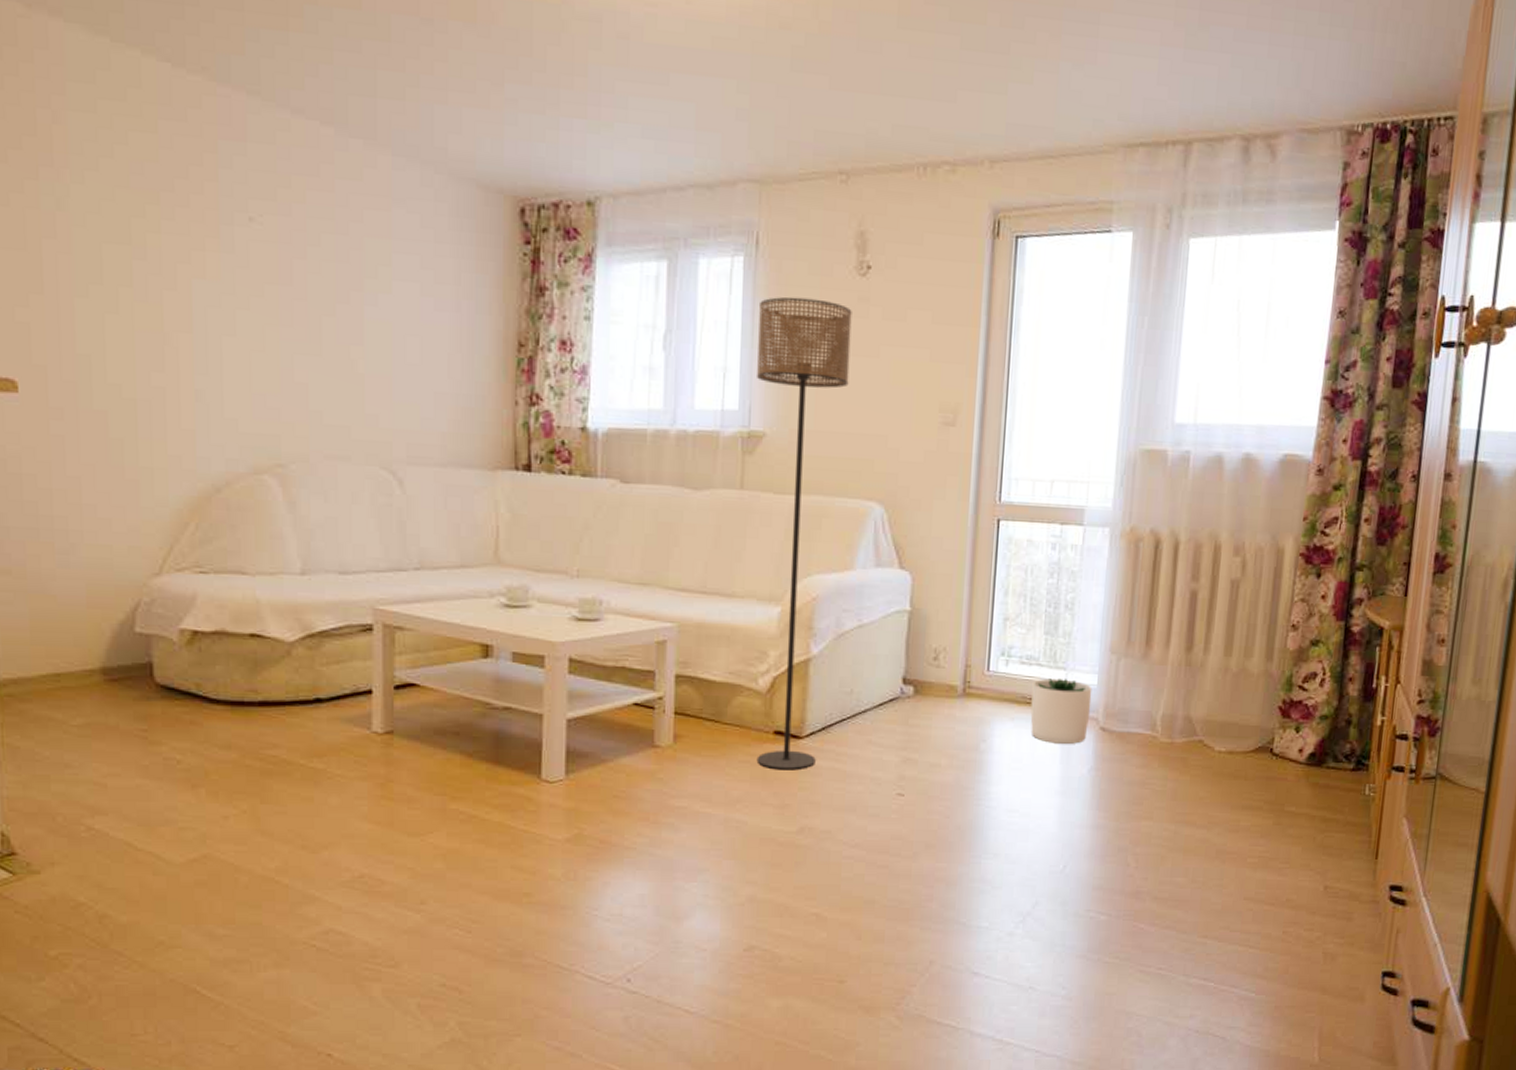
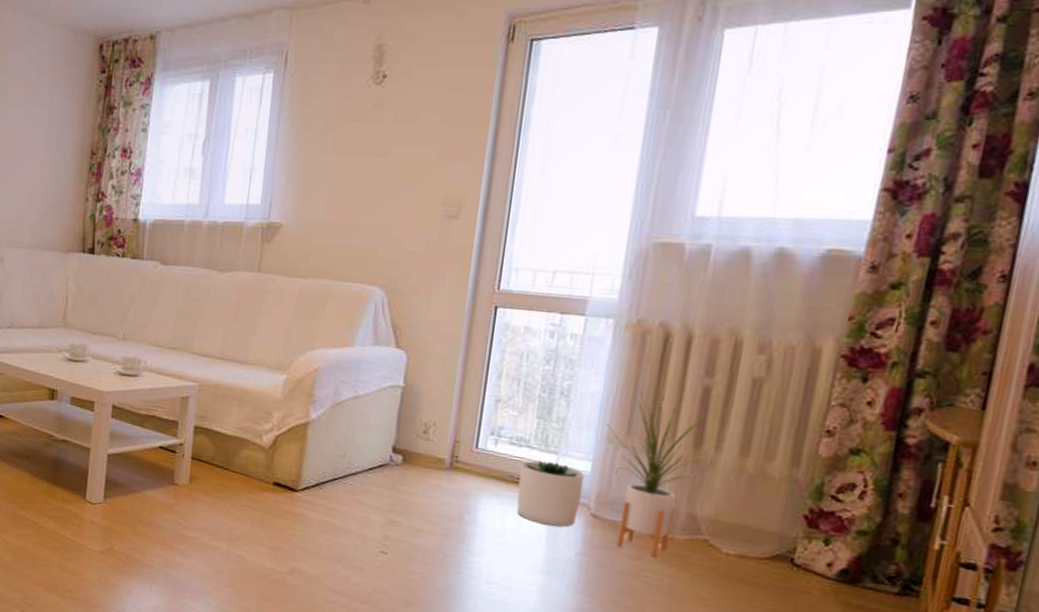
floor lamp: present [756,296,852,770] -> none [257,106,367,519]
house plant: none [1108,600,1197,763] -> present [606,392,707,557]

